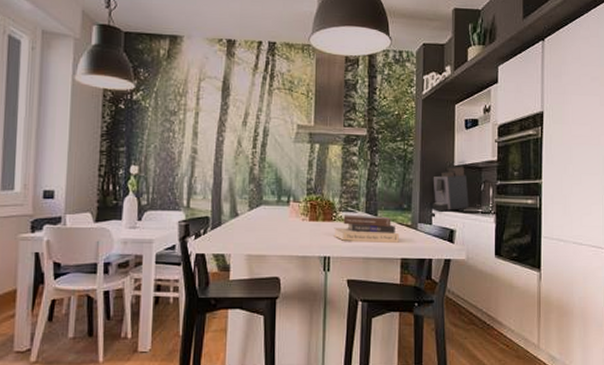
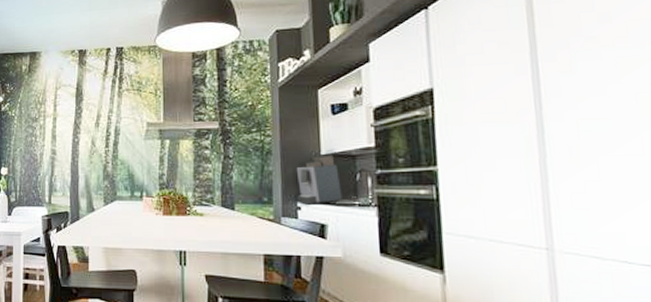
books: present [334,214,399,243] -> none [188,208,260,238]

